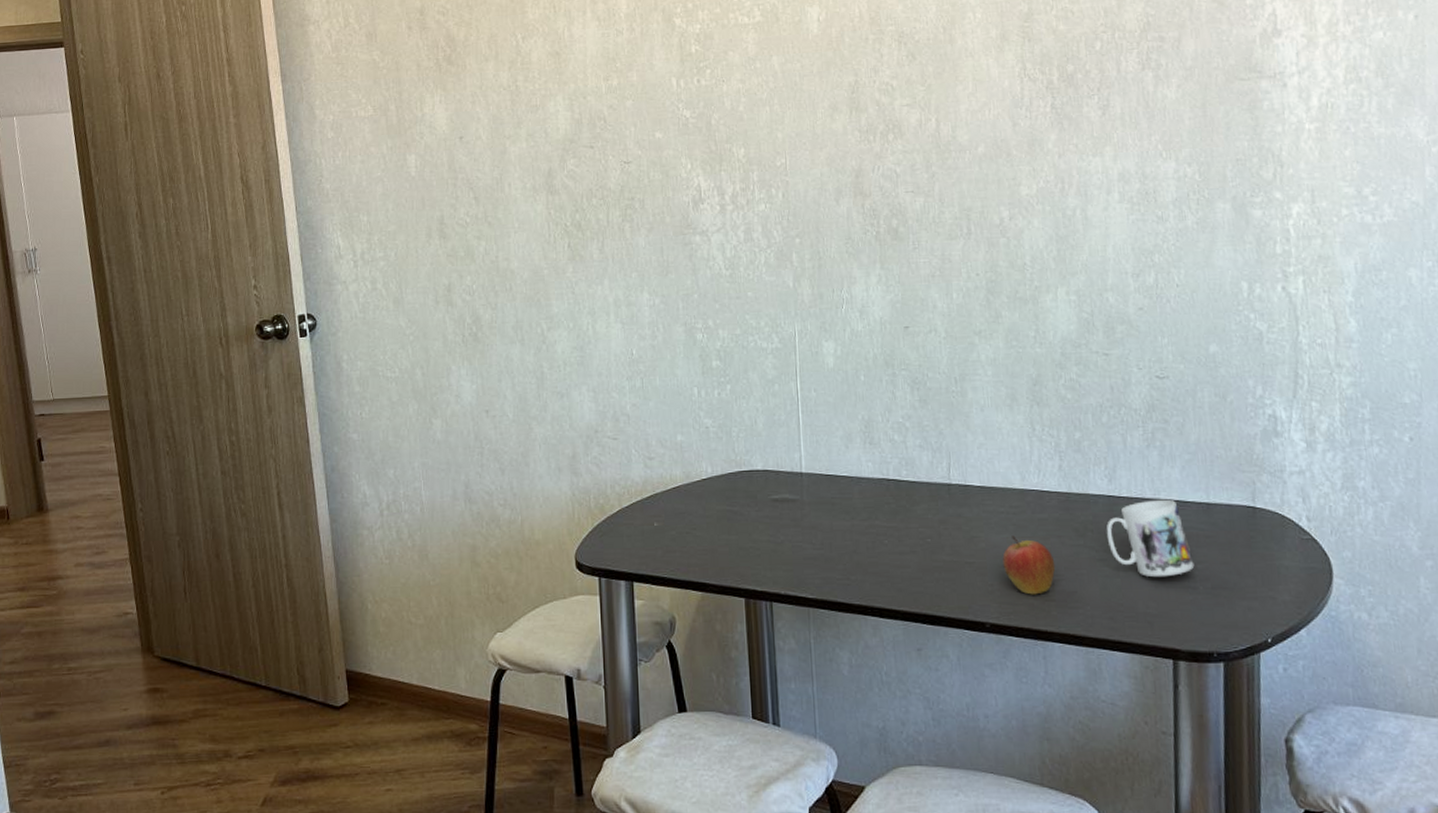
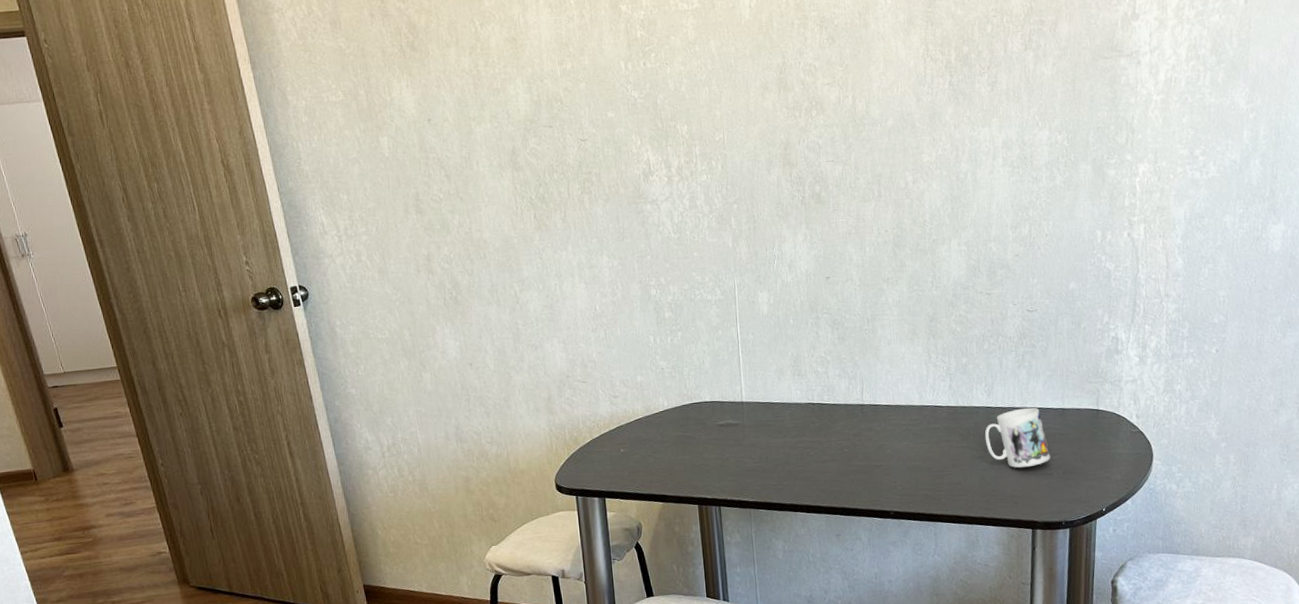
fruit: present [1002,535,1056,595] -> none [904,442,945,488]

